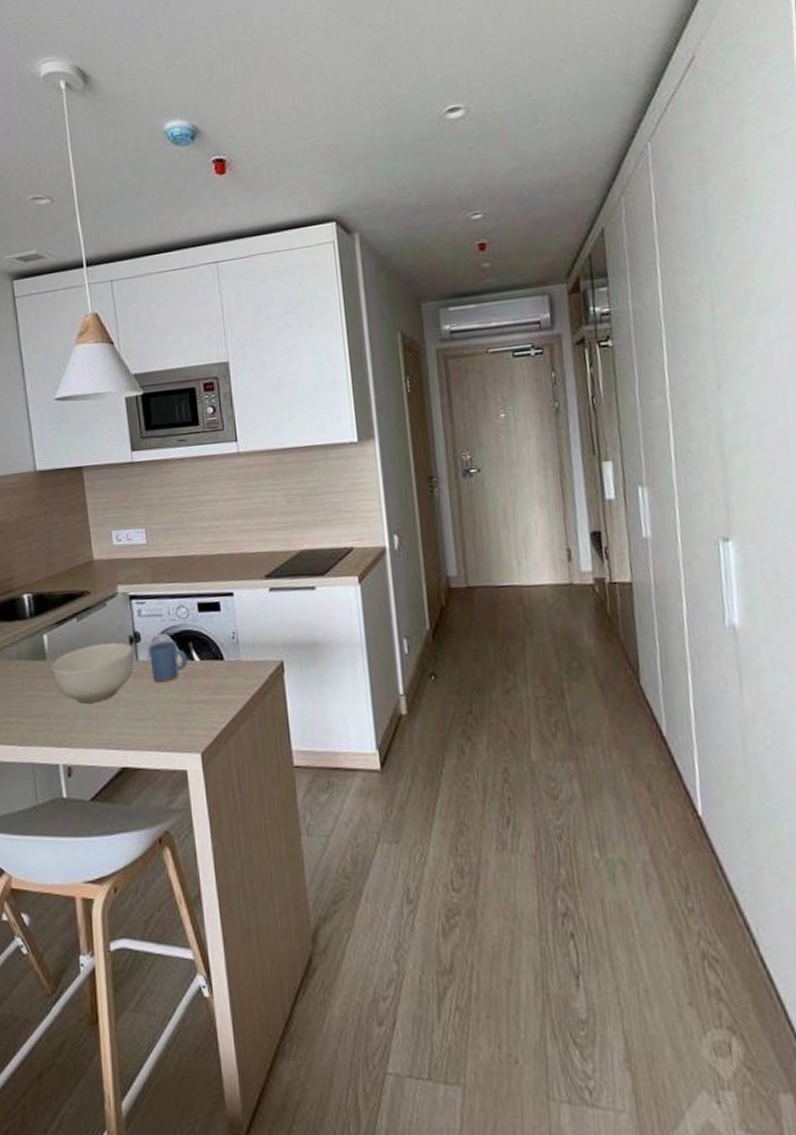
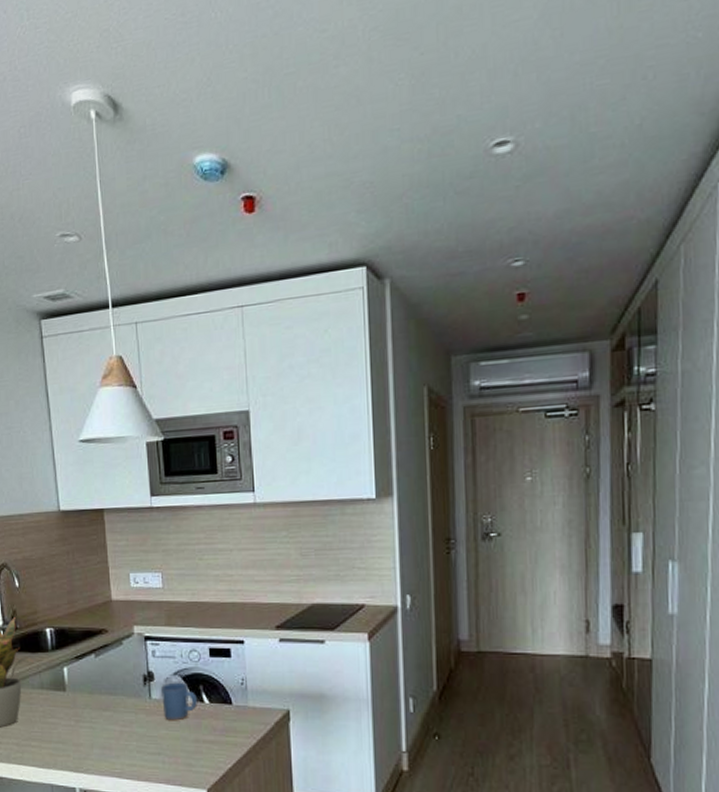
bowl: present [50,641,135,704] -> none [69,679,148,735]

